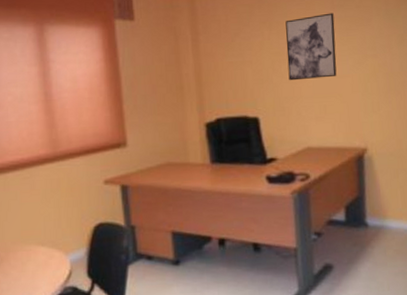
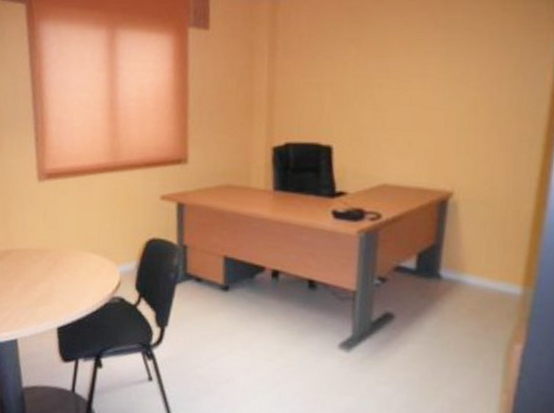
wall art: present [285,13,337,81] -> none [372,34,436,109]

